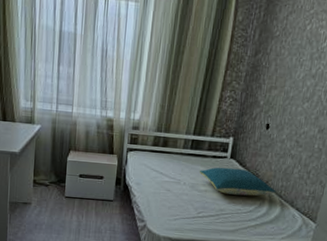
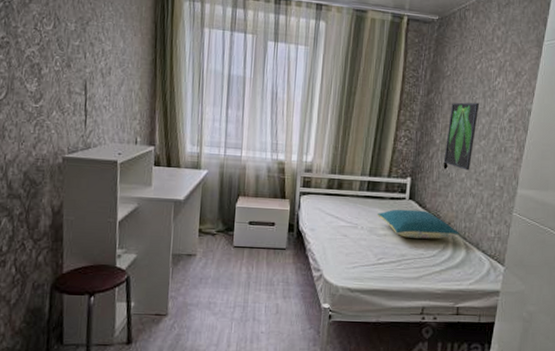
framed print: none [266,64,307,132] -> present [444,102,480,171]

